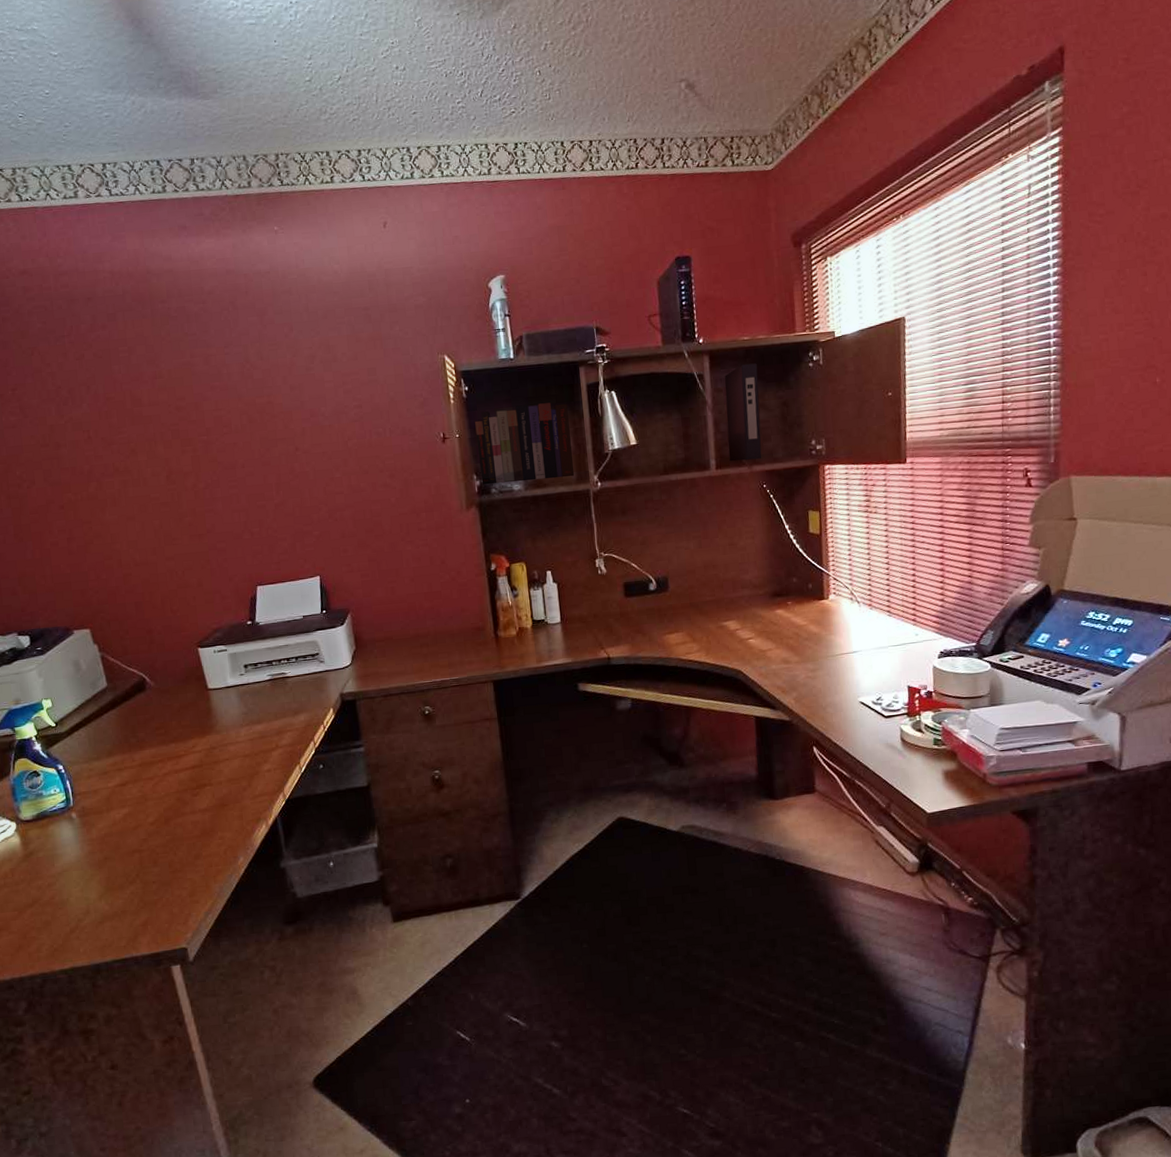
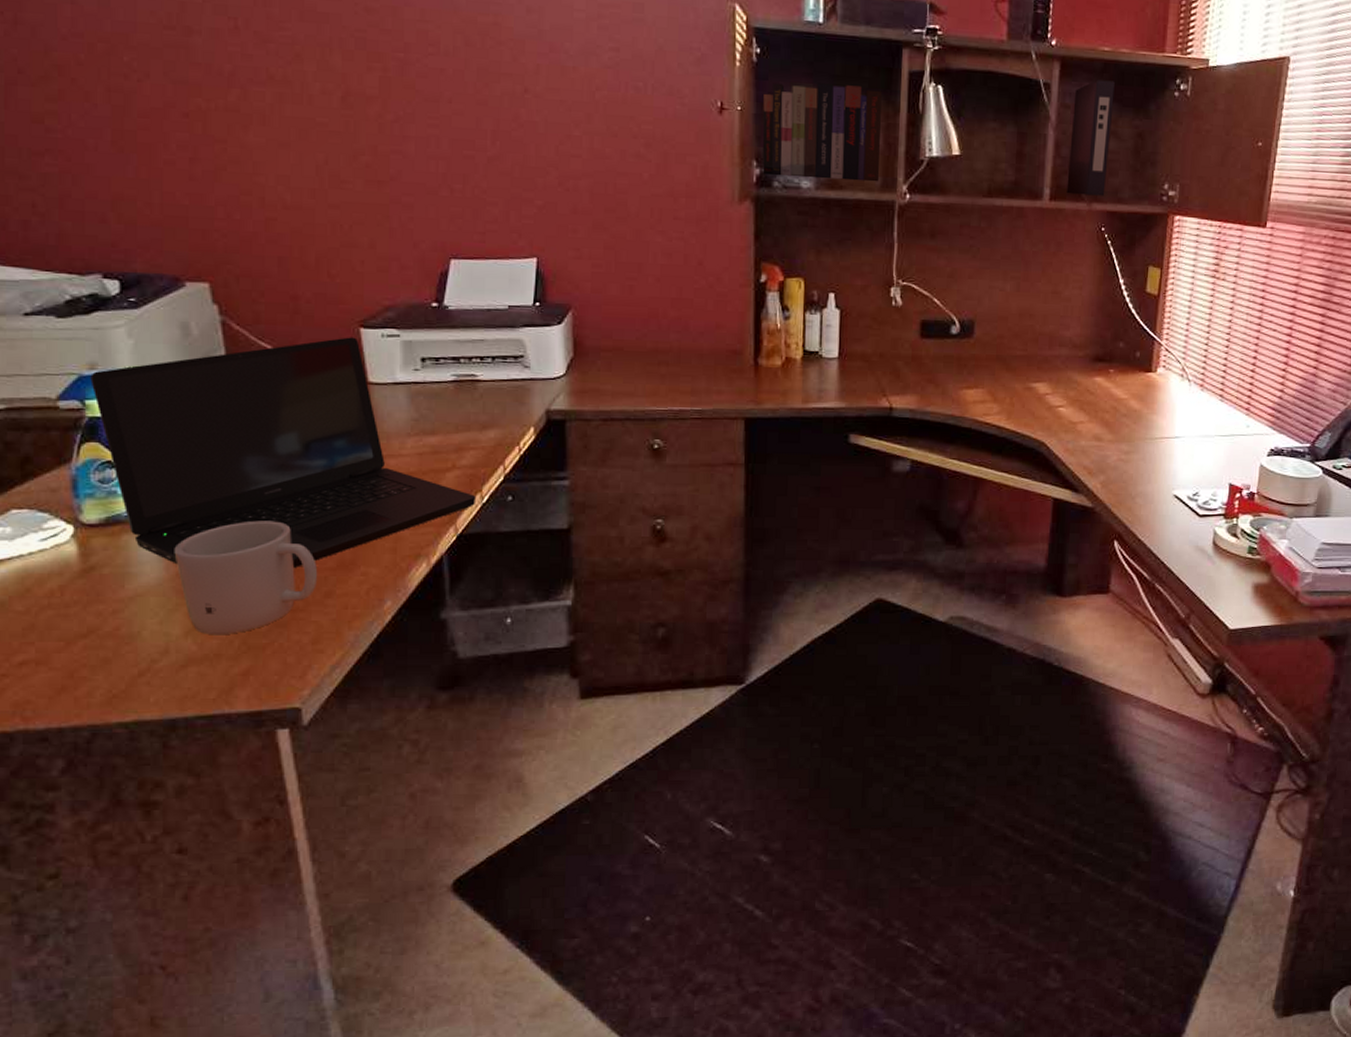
laptop: none [16,655,297,845] -> present [90,337,477,569]
mug: none [85,803,189,897] -> present [174,520,318,636]

